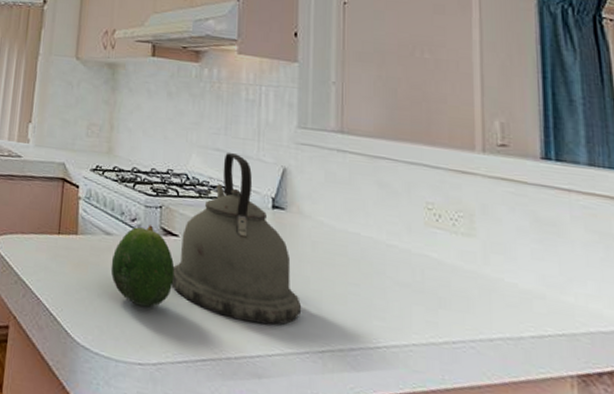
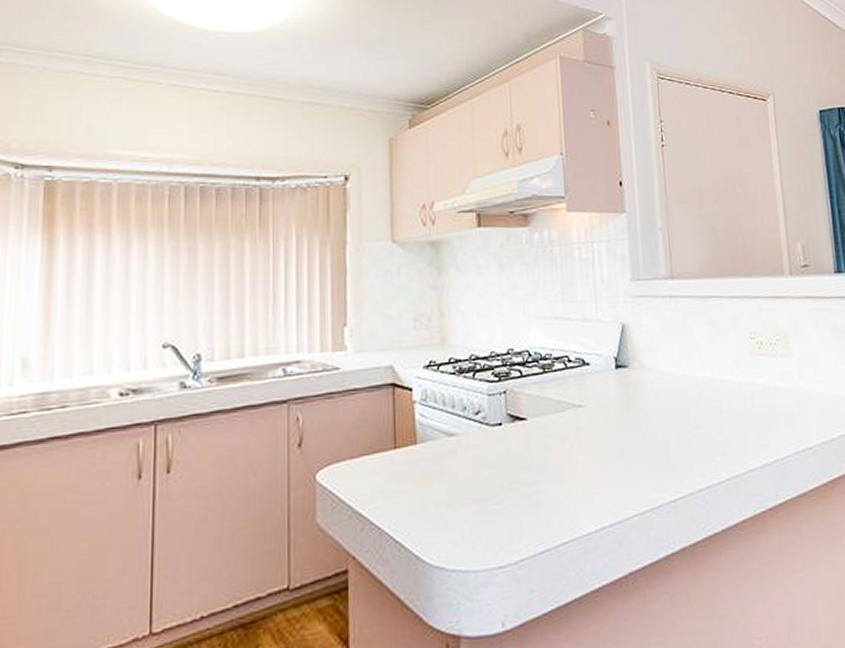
fruit: present [110,225,175,308] -> none [458,414,527,505]
kettle: present [172,153,302,325] -> none [525,319,653,492]

